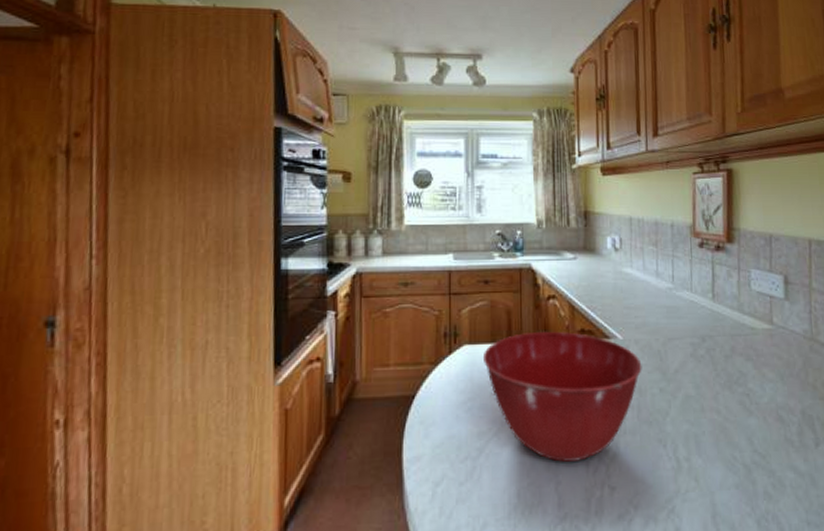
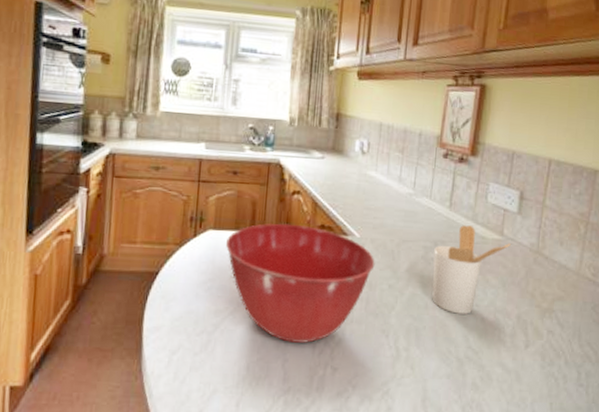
utensil holder: none [703,317,783,415] -> present [432,225,511,314]

